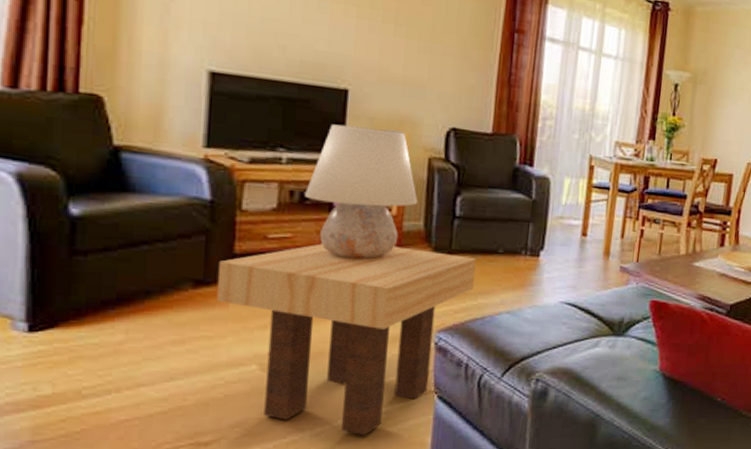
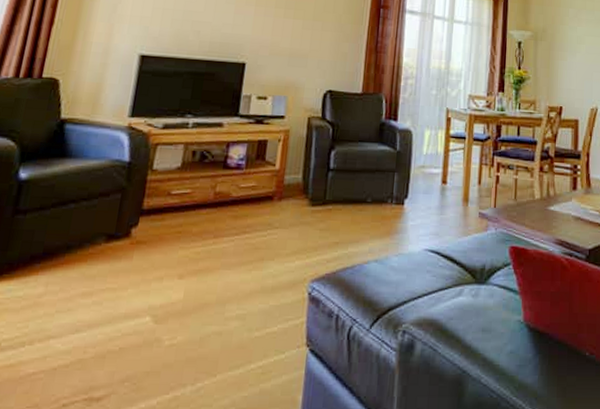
side table: present [216,243,476,436] -> none [123,198,347,393]
table lamp: present [305,124,418,260] -> none [205,92,298,212]

